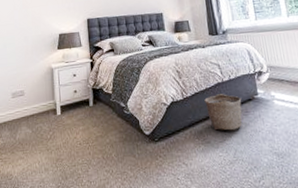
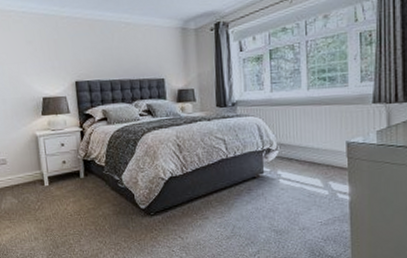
basket: present [204,94,242,131] -> none [205,170,246,208]

